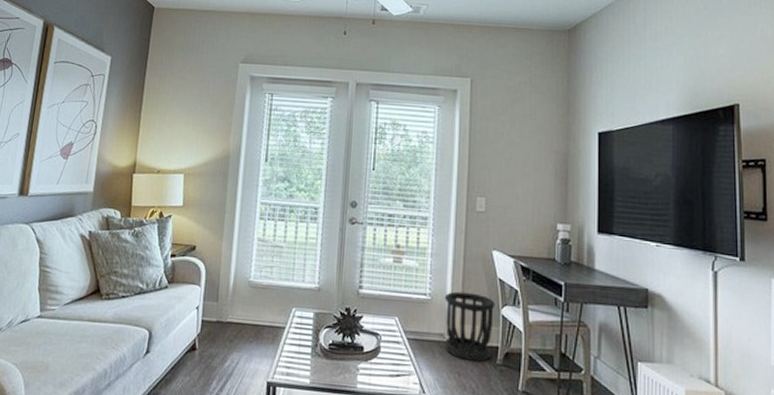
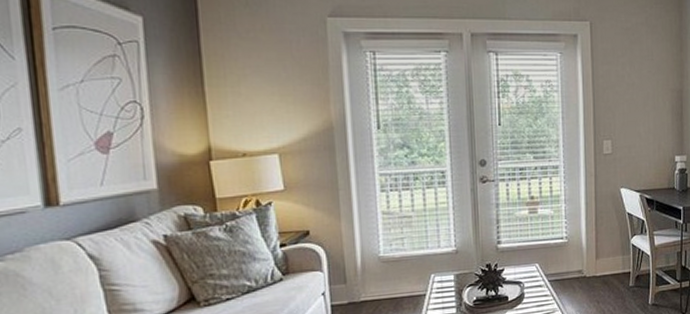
wastebasket: present [444,291,495,362] -> none [580,229,626,289]

